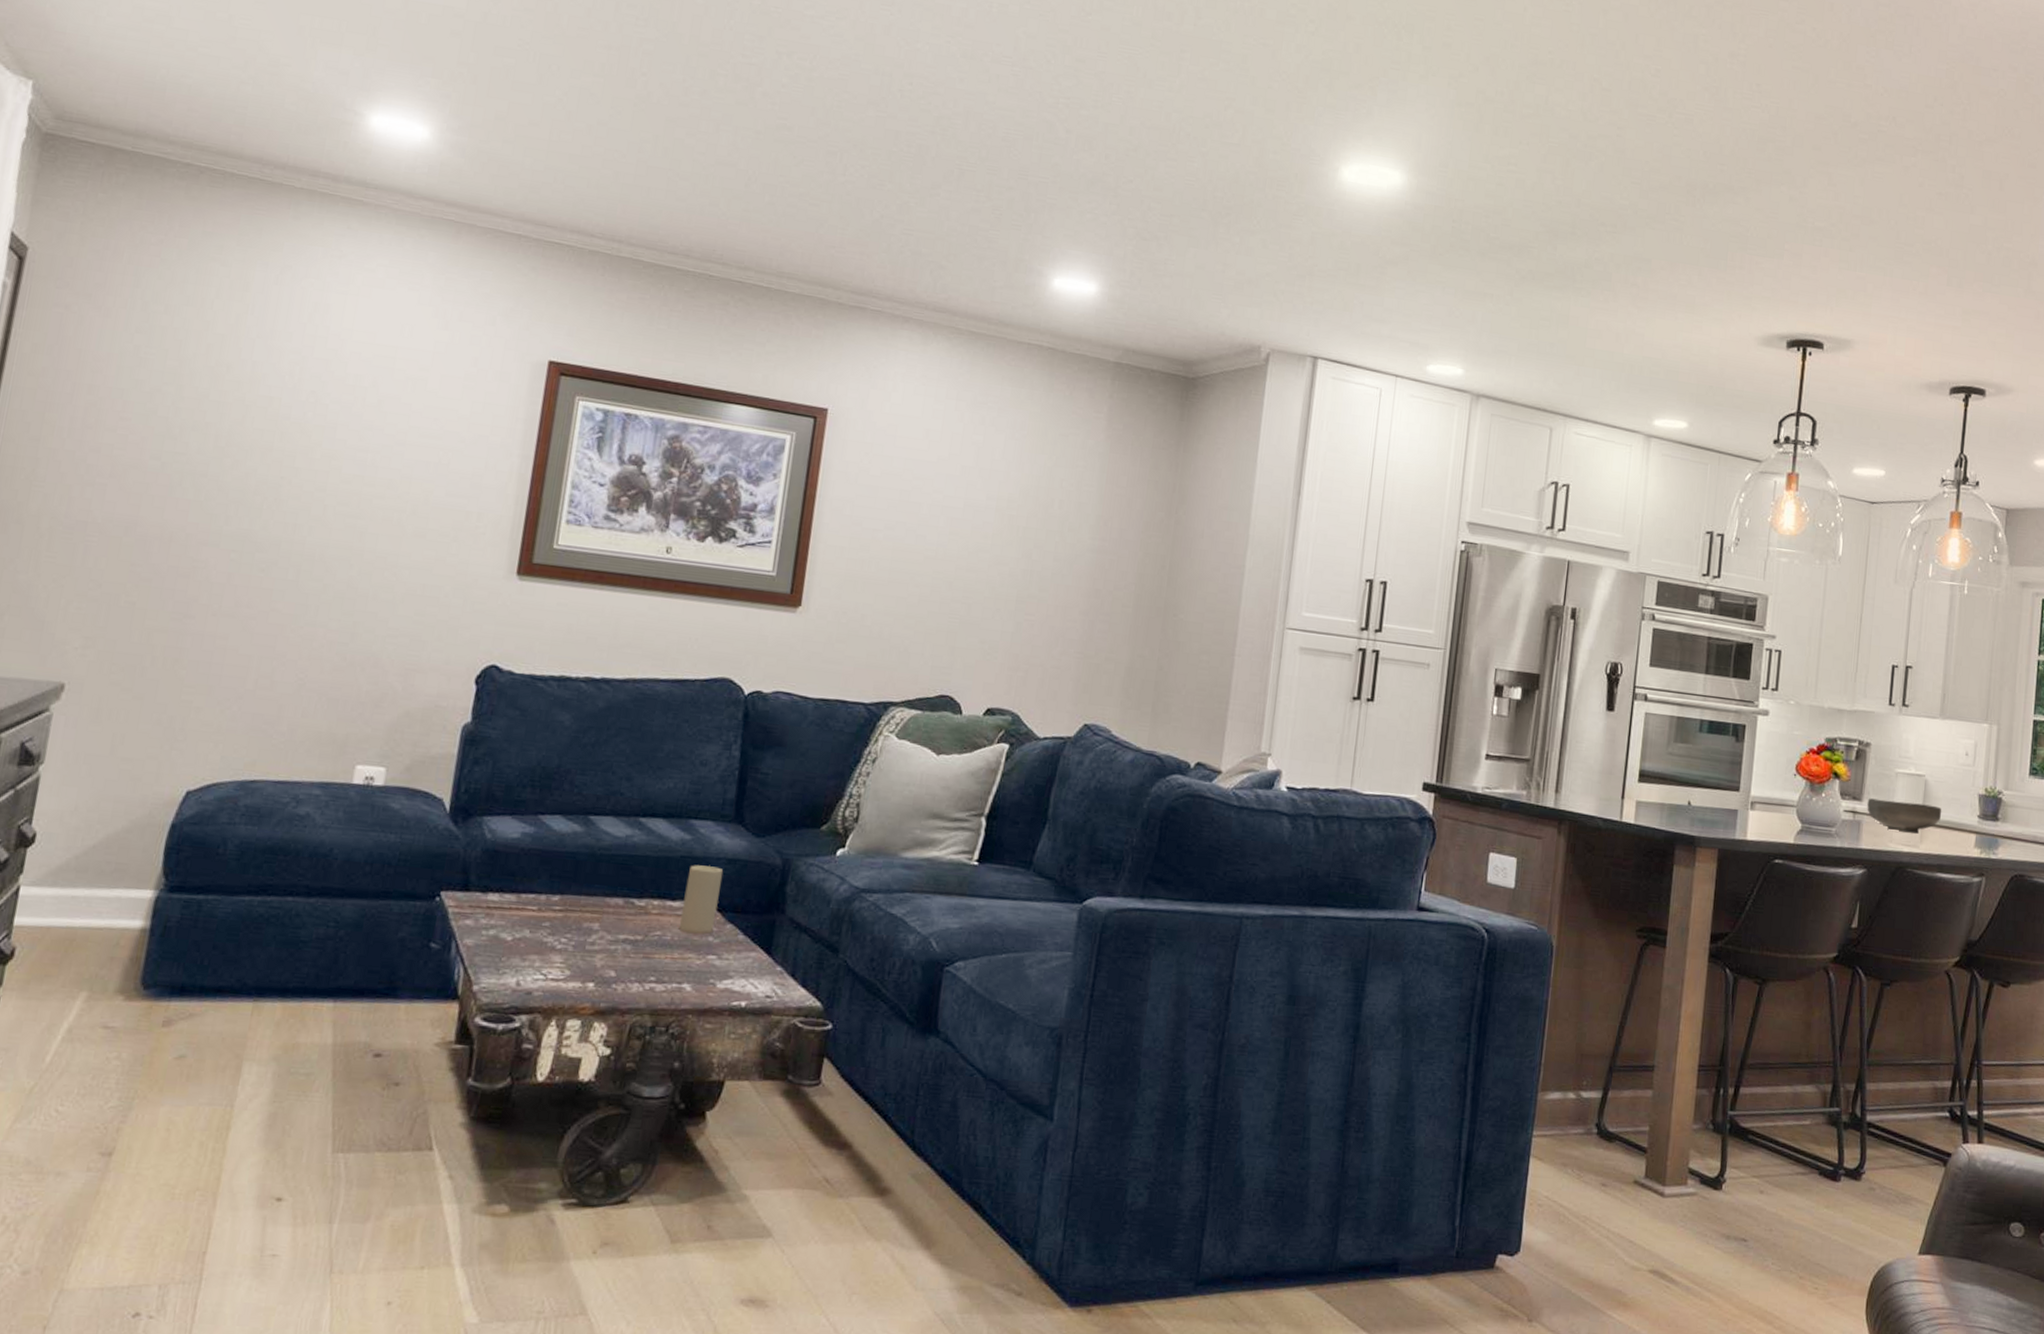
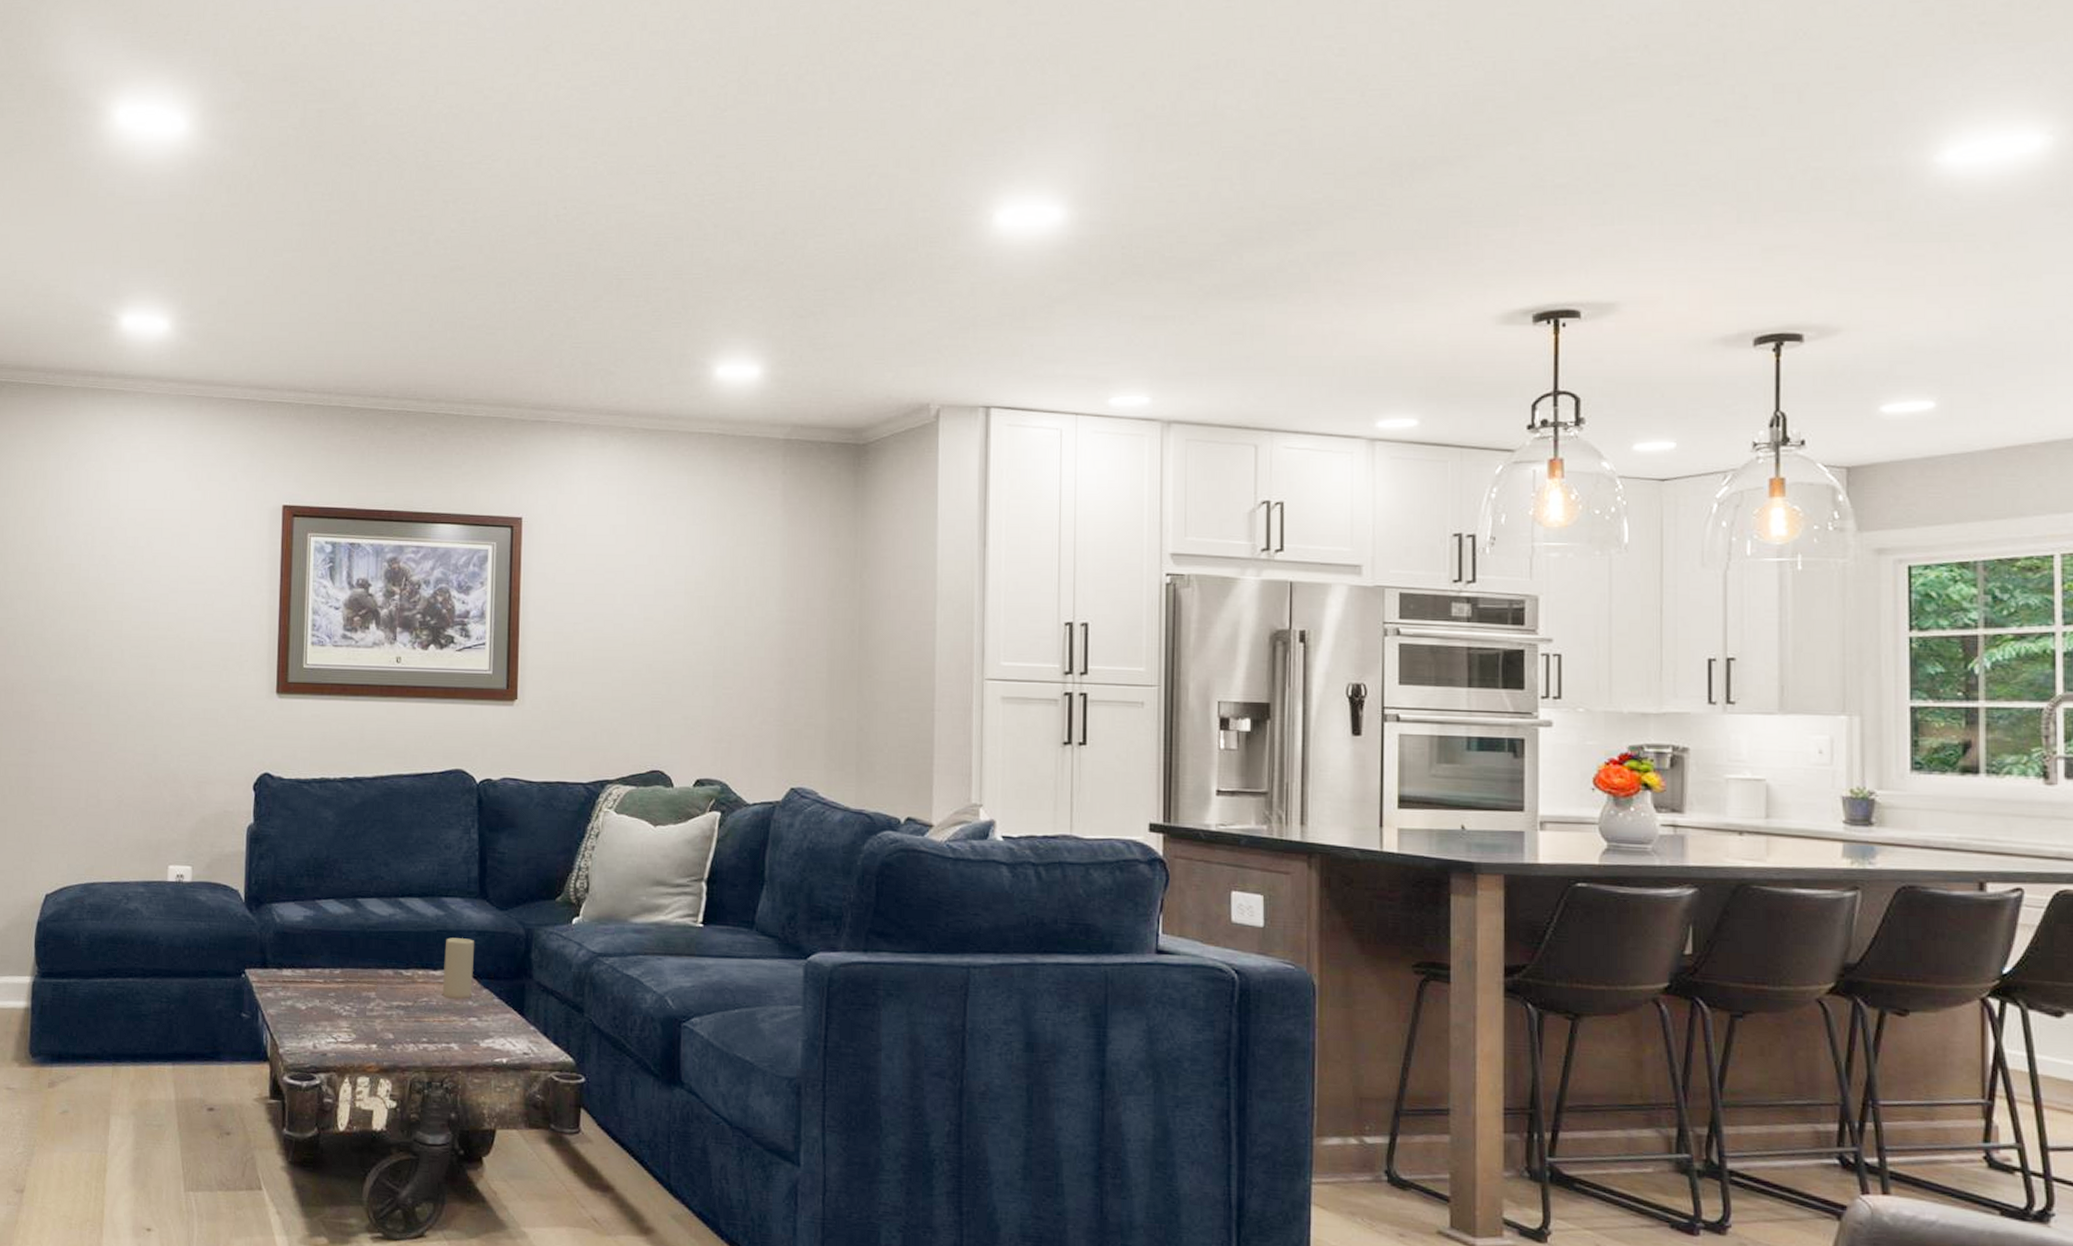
bowl: present [1867,798,1942,835] -> none [1691,809,1793,847]

